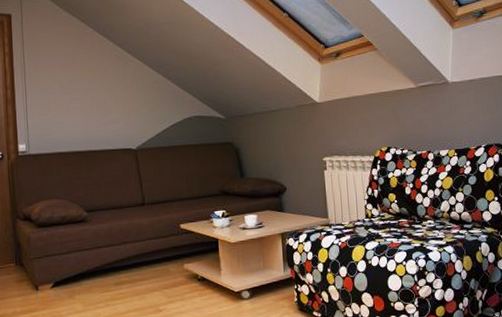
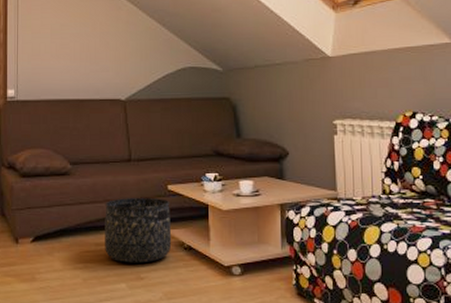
basket: none [122,236,187,298] -> present [105,197,172,263]

